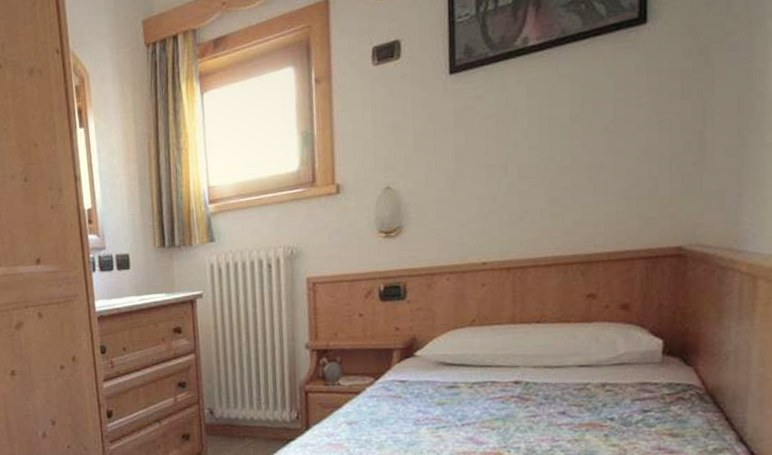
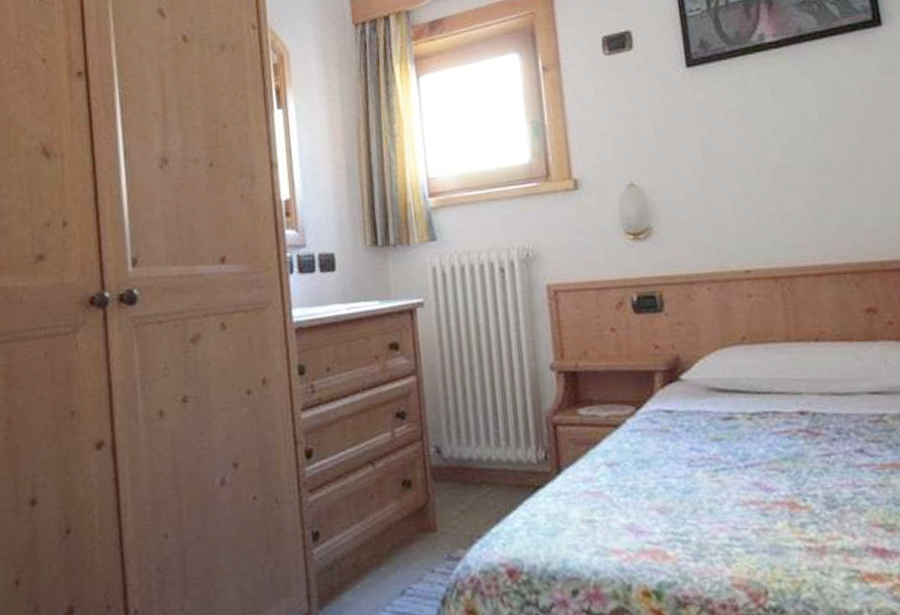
alarm clock: present [318,352,344,387] -> none [567,374,599,418]

